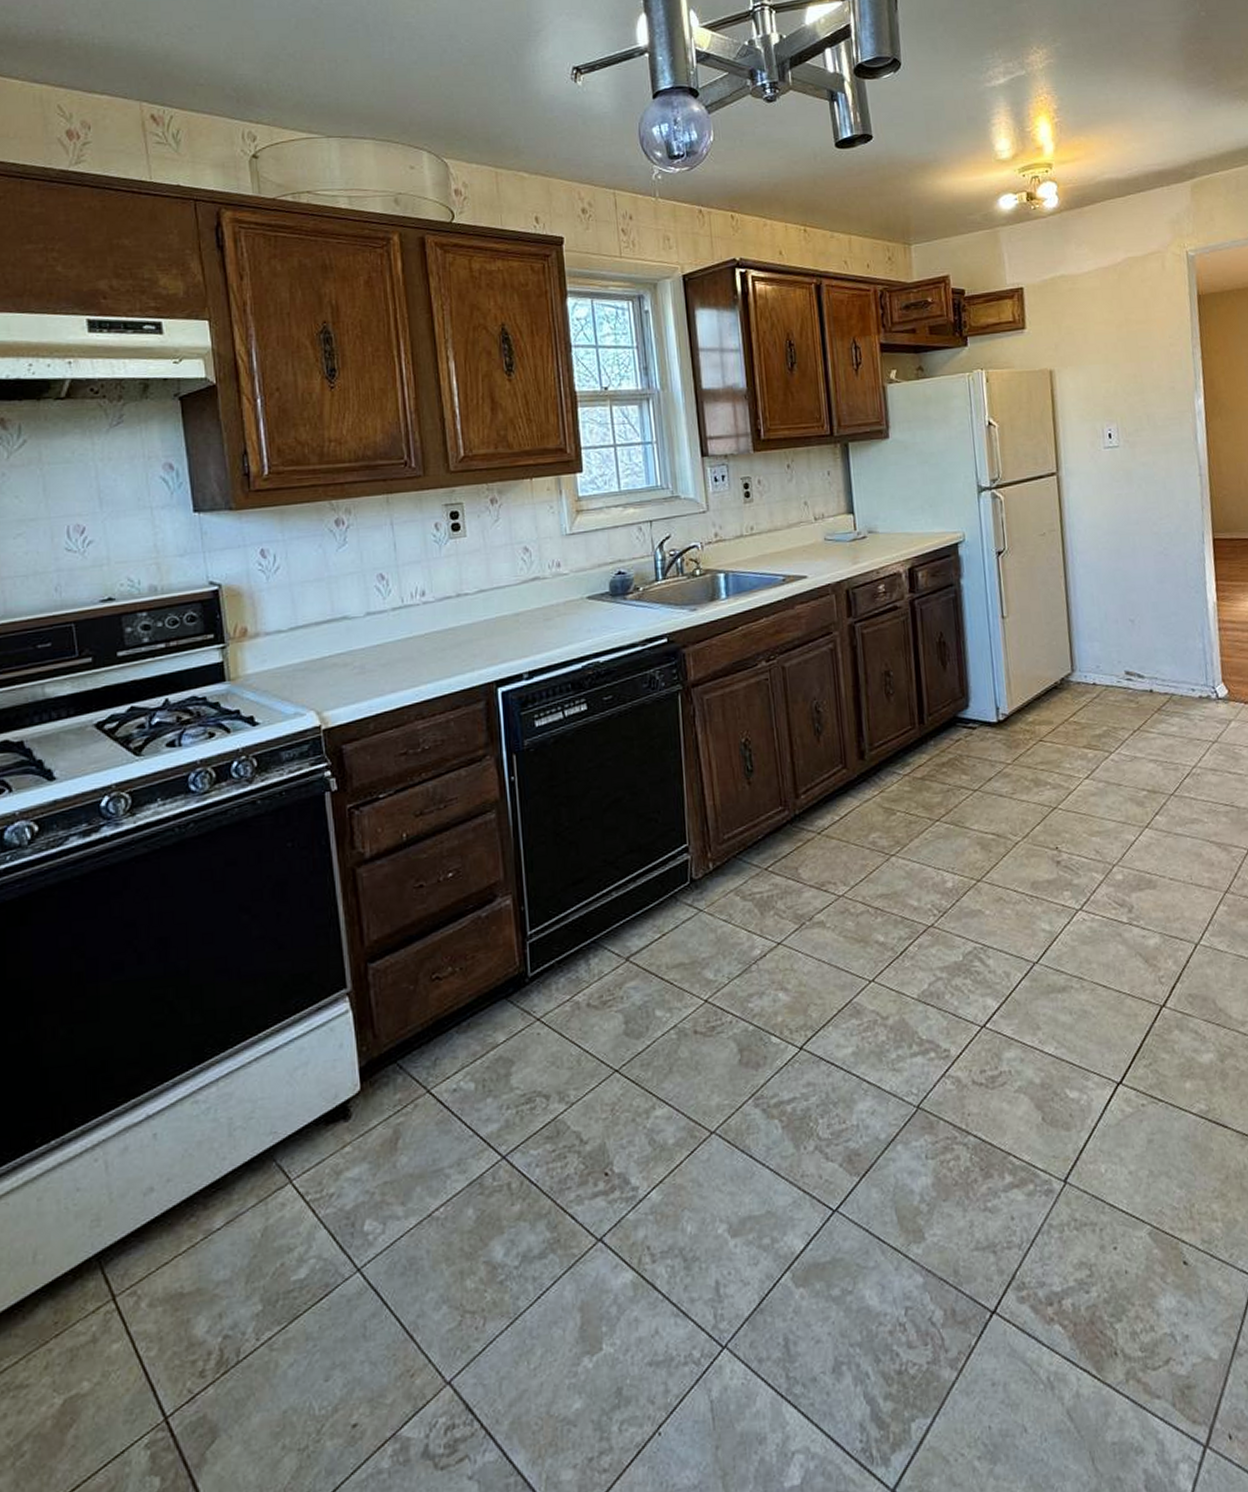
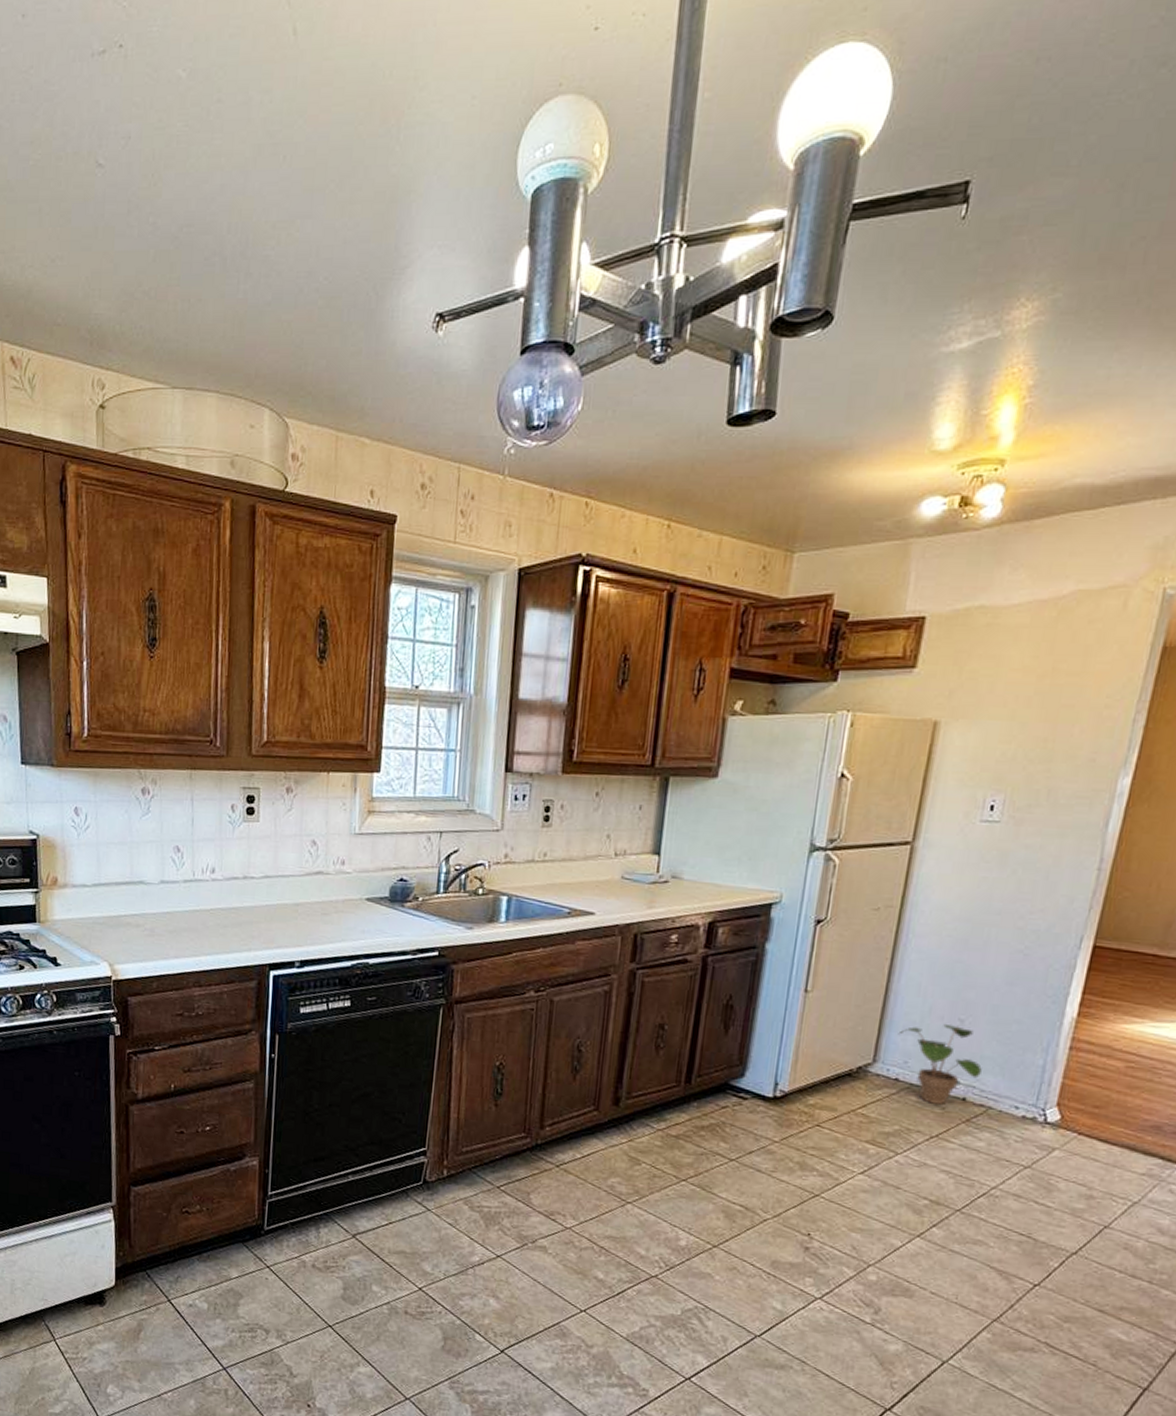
potted plant: none [1085,625,1159,701] -> present [898,1023,982,1105]

